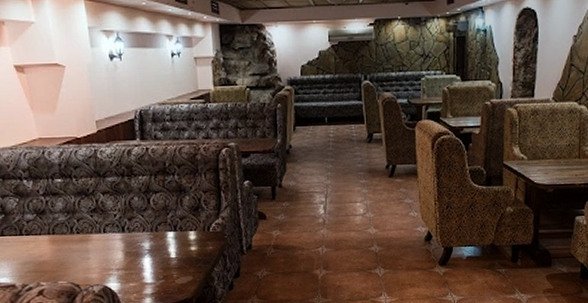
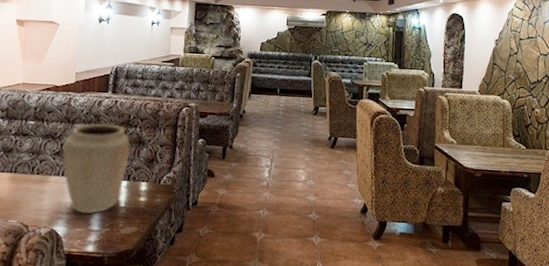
vase: none [97,173,172,269] -> present [62,123,130,215]

